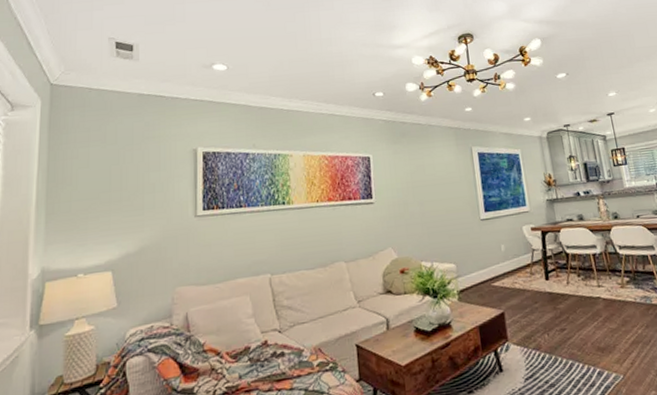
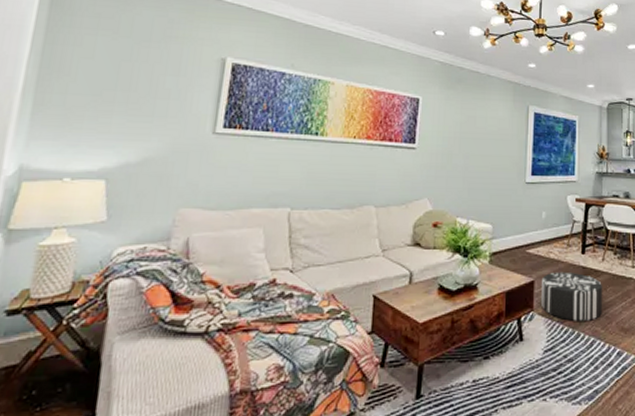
pouf: none [511,299,577,347] -> present [540,272,603,321]

